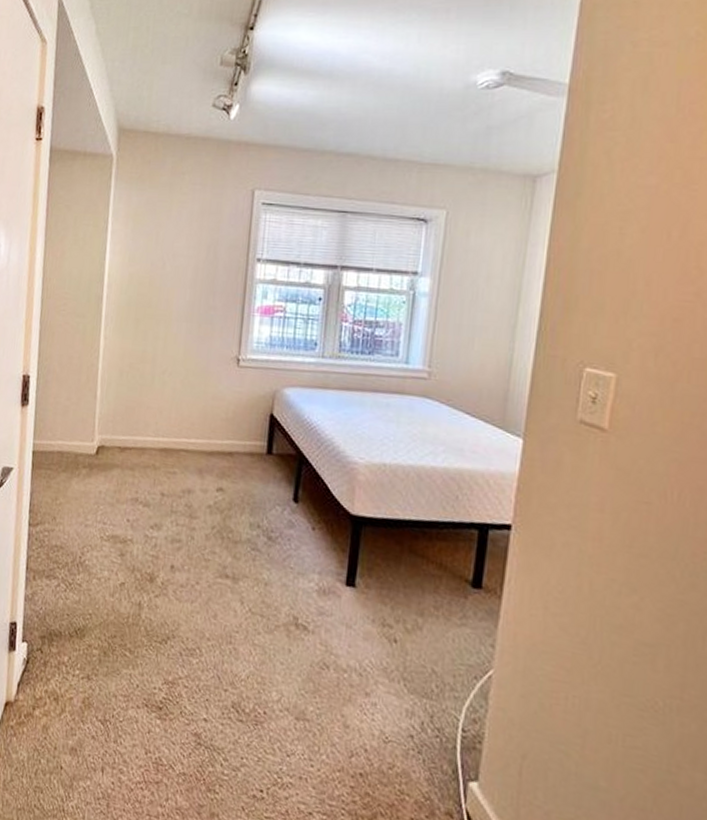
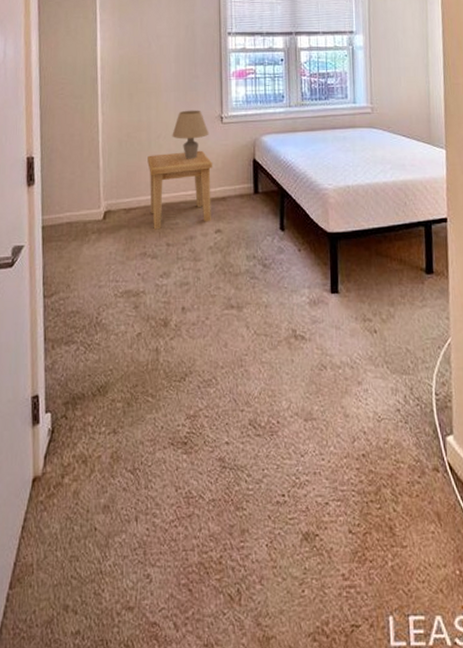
side table: none [147,391,223,477] -> present [147,150,213,230]
table lamp: none [179,345,222,403] -> present [172,110,209,159]

